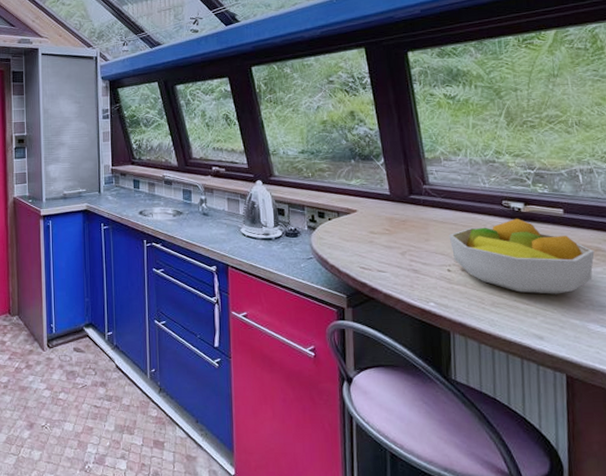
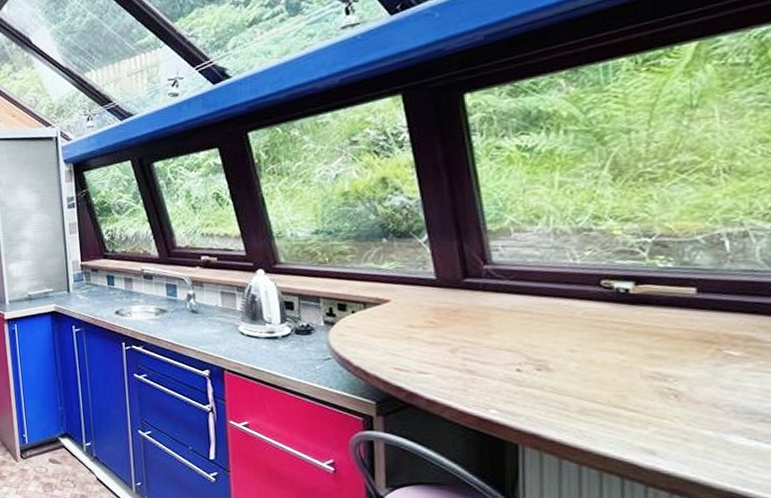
fruit bowl: present [449,218,595,294] -> none [519,302,744,399]

